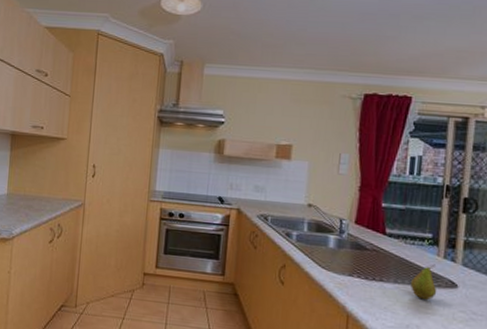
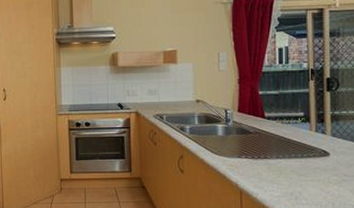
fruit: present [410,264,437,301] -> none [290,138,313,170]

